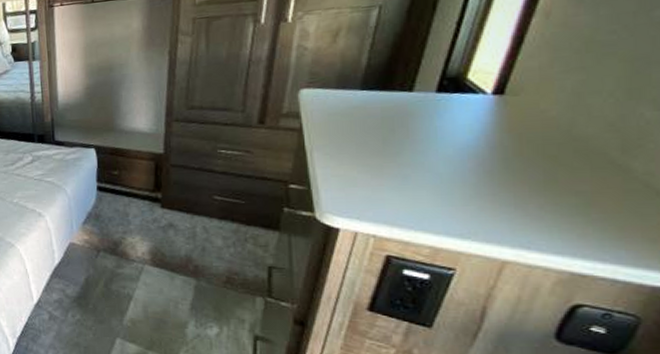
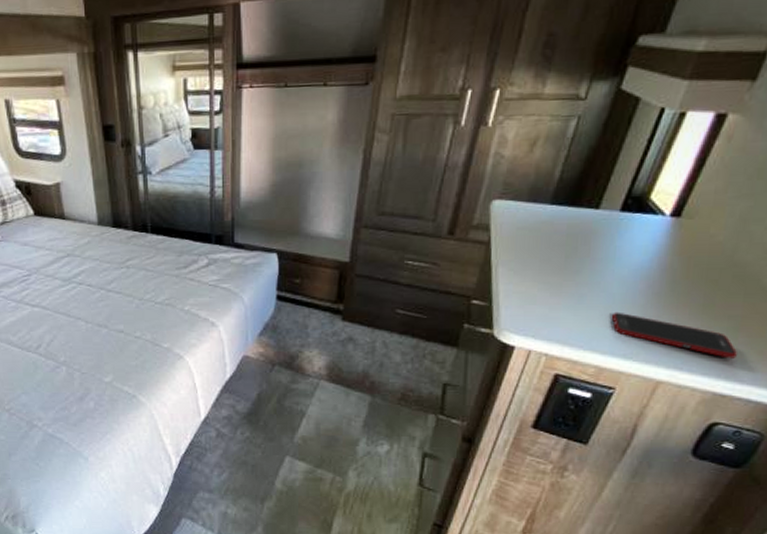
cell phone: none [440,191,594,236] -> present [611,312,738,359]

